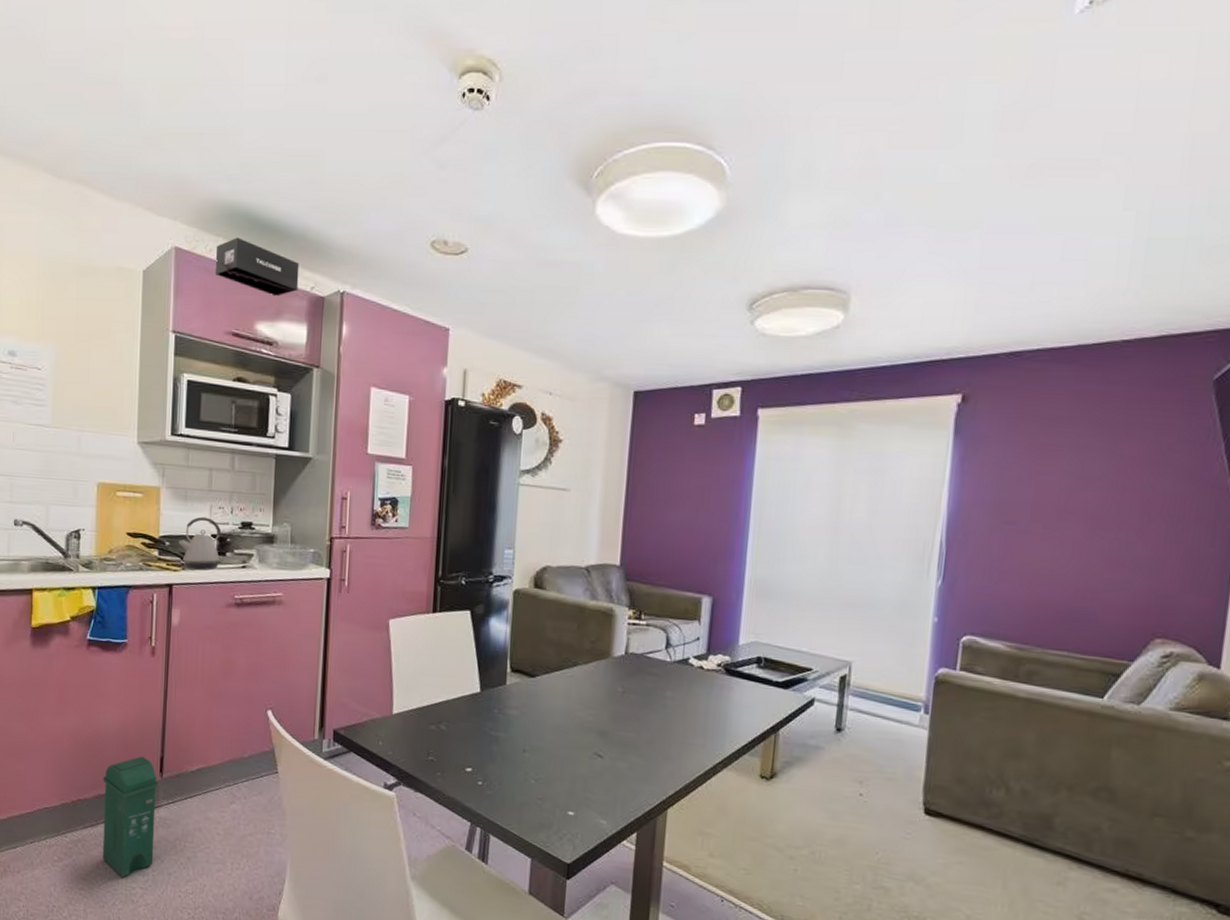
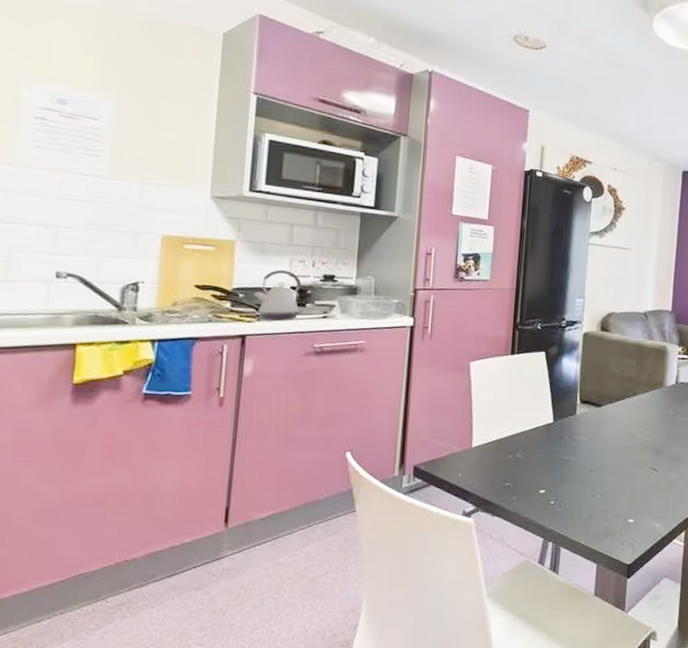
trash bin: present [102,756,159,878] -> none [152,508,223,636]
box: present [215,237,300,297] -> none [302,12,389,70]

